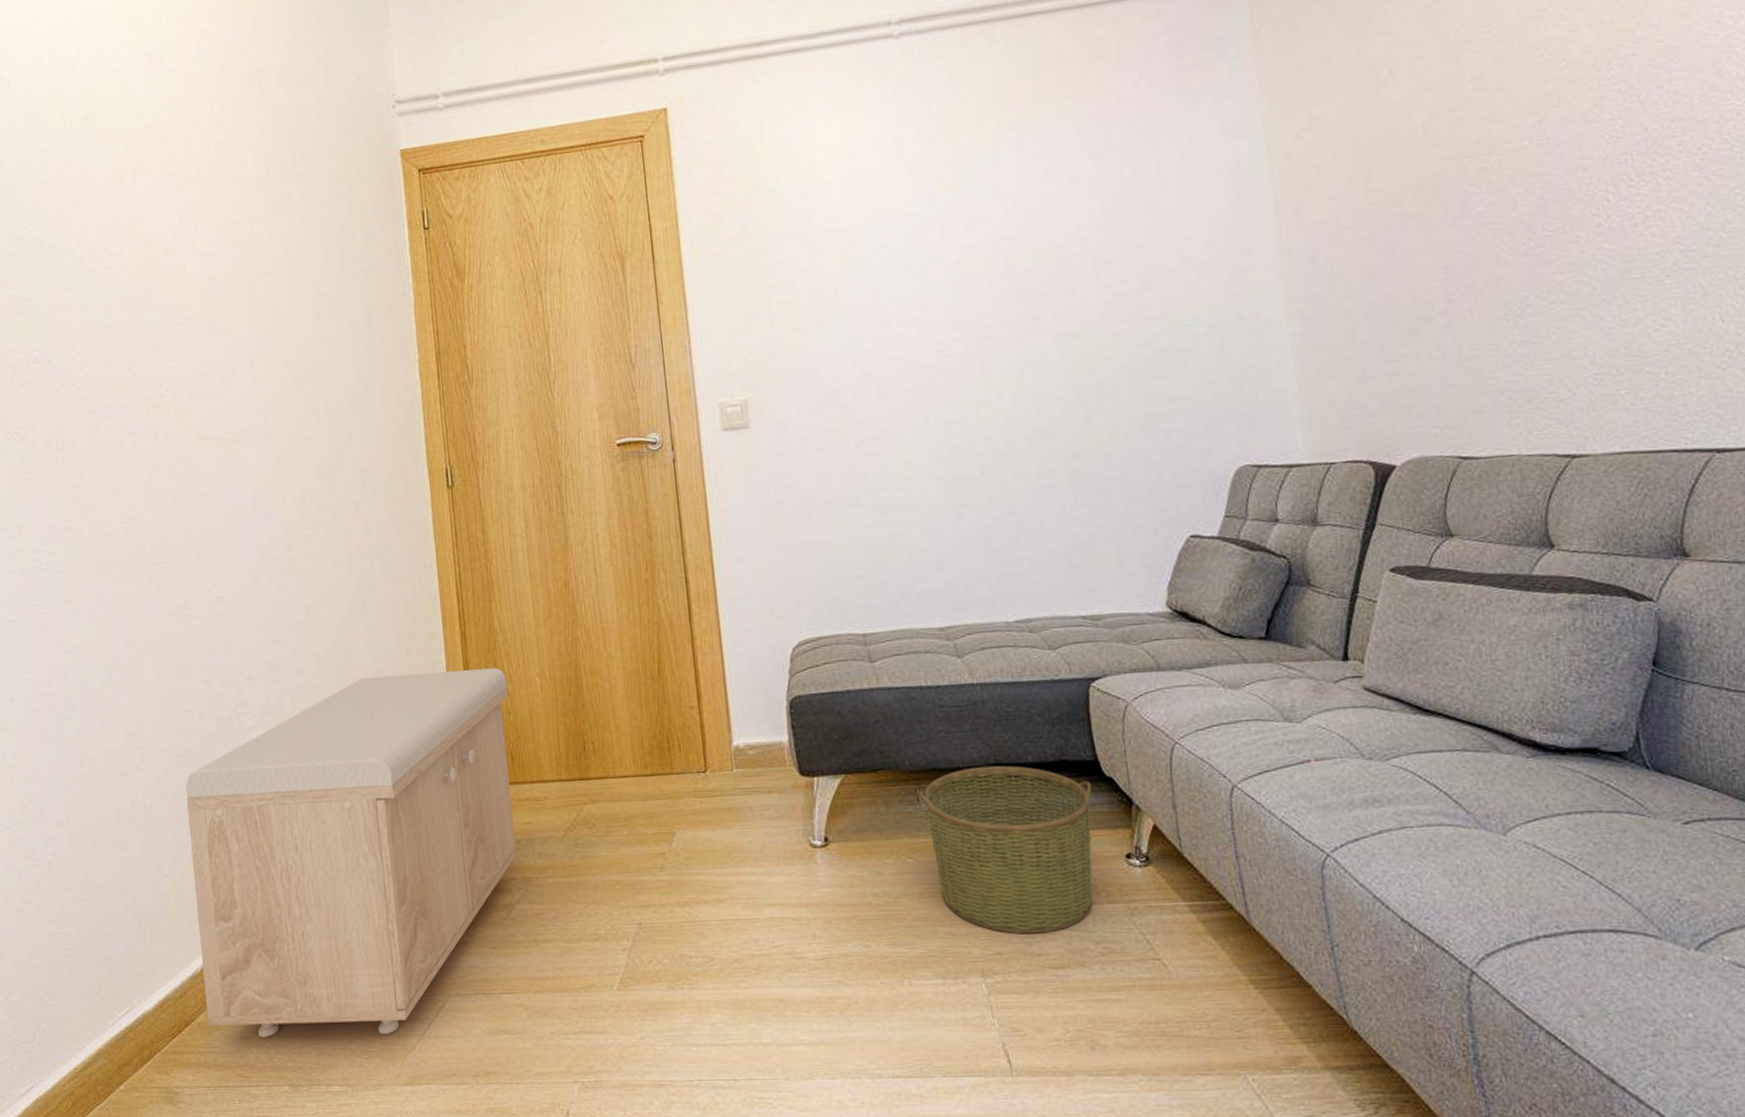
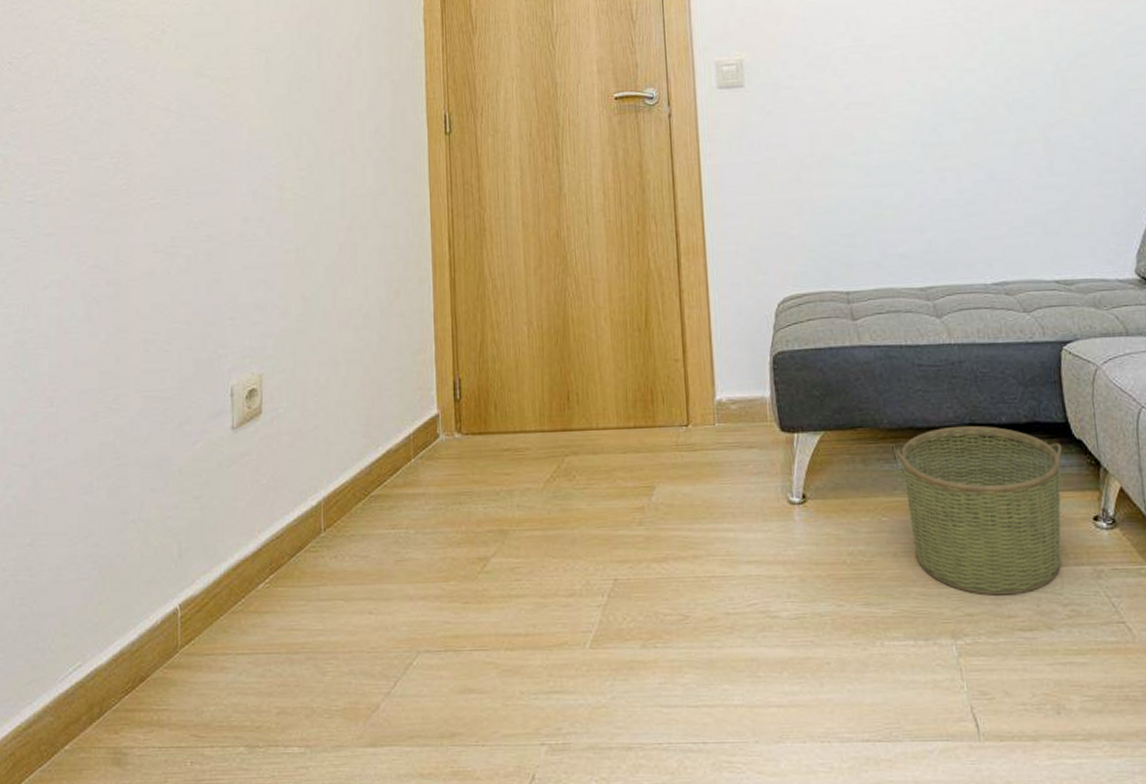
storage bench: present [185,668,517,1037] -> none [158,315,495,695]

